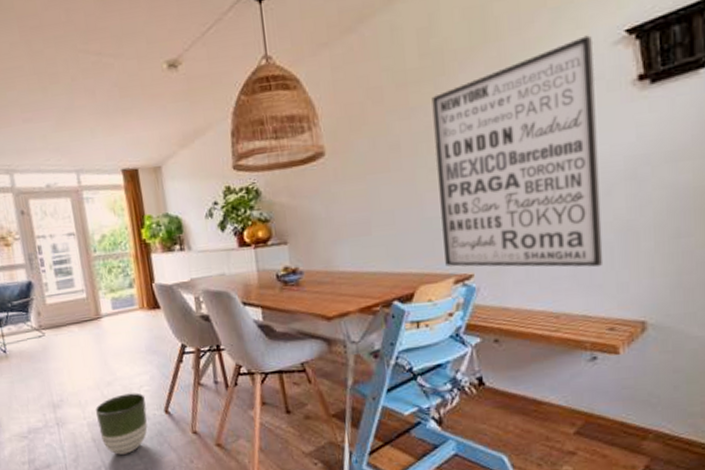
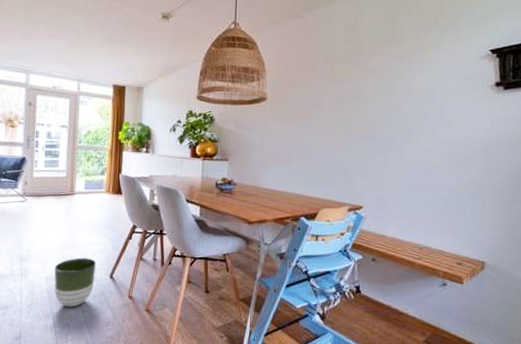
wall art: present [431,35,604,268] -> none [343,49,466,216]

